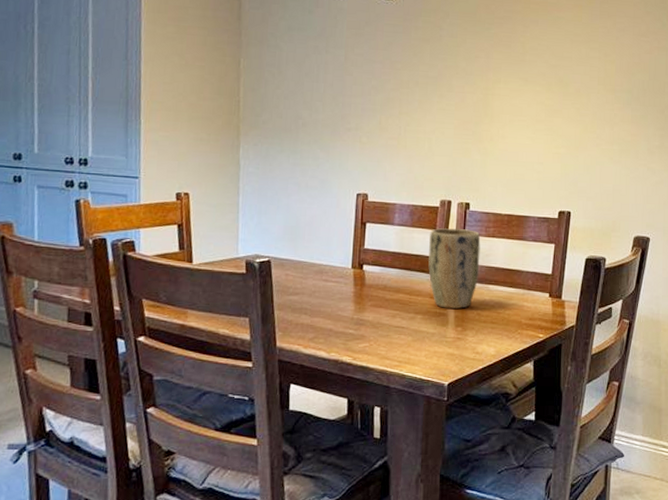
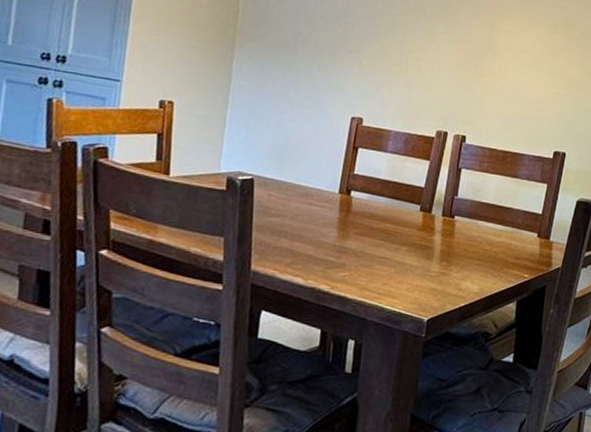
plant pot: present [428,227,481,309] -> none [418,159,474,243]

